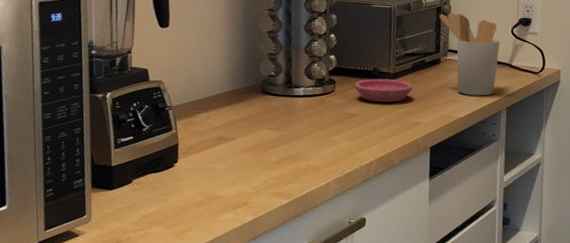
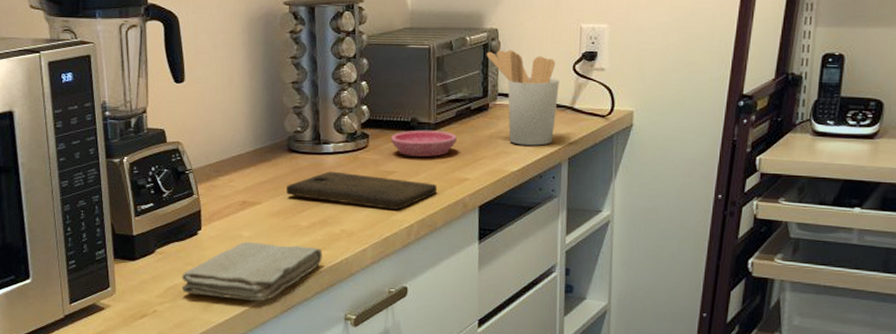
washcloth: none [156,174,290,230] -> present [181,241,323,302]
cutting board: none [259,112,394,148] -> present [286,171,437,210]

